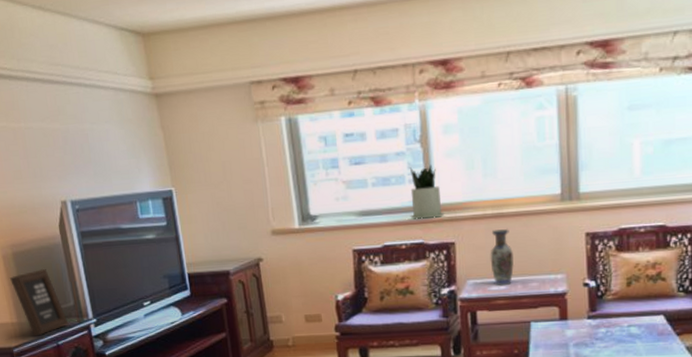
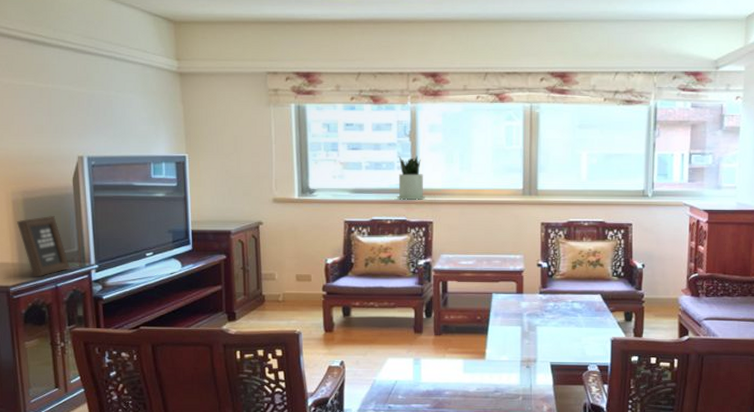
vase: present [490,229,514,287] -> none [461,214,481,262]

